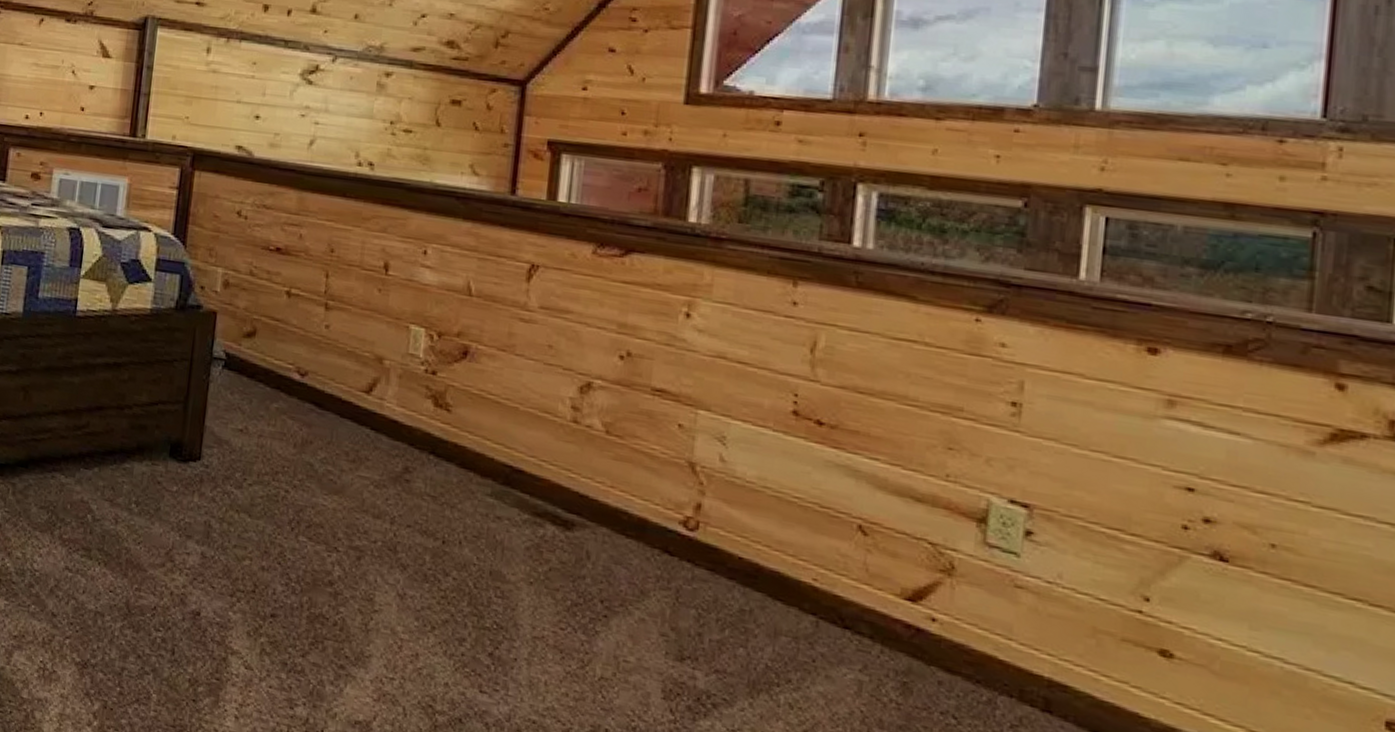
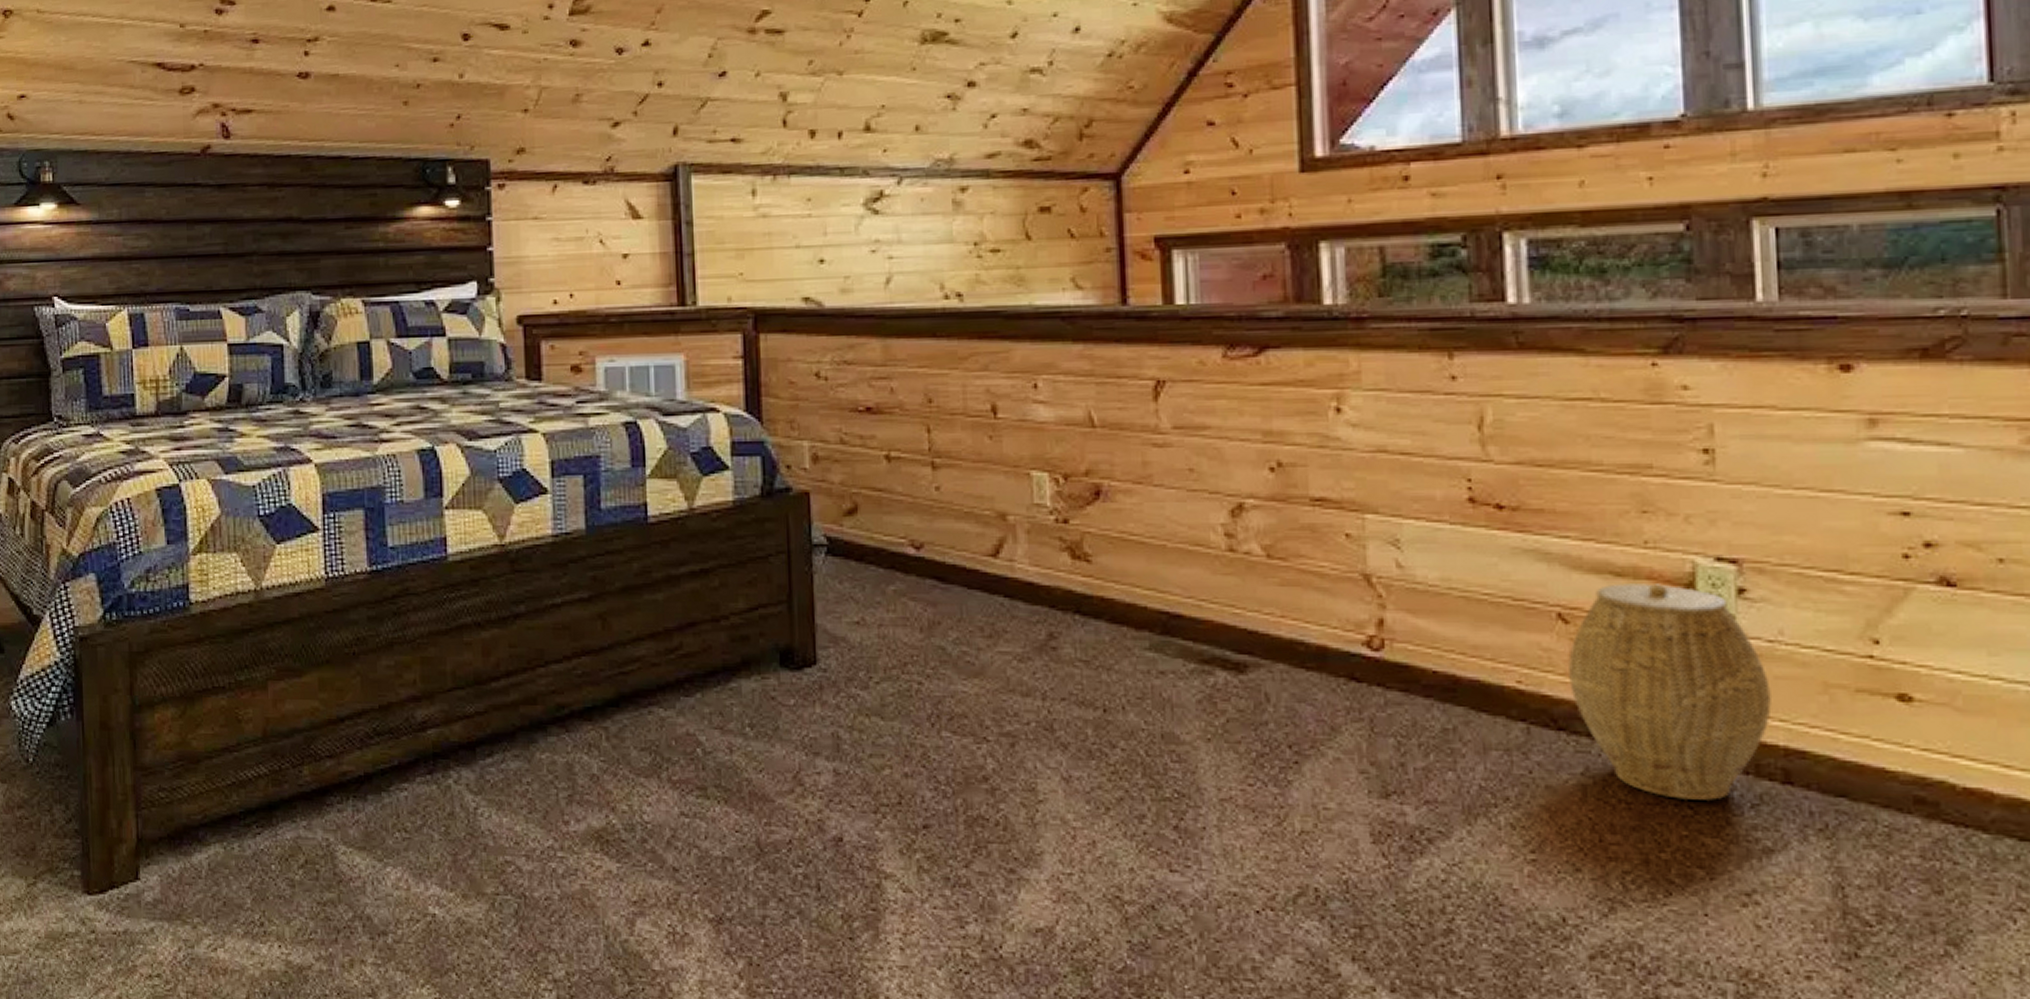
woven basket: none [860,508,1044,715] -> present [1568,583,1772,800]

